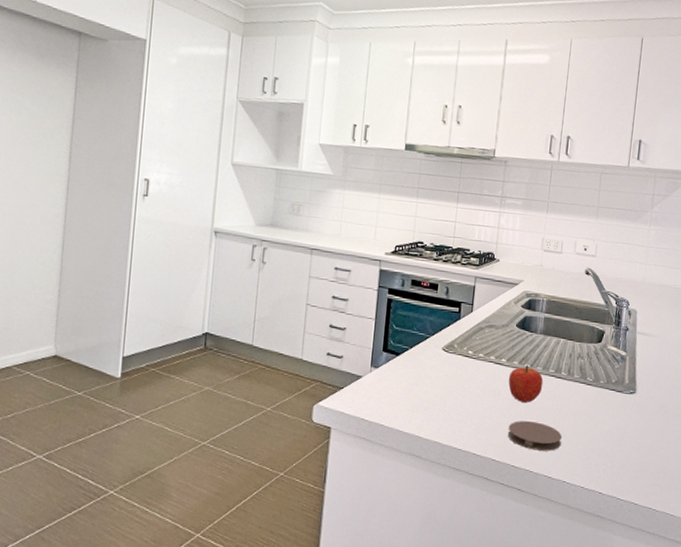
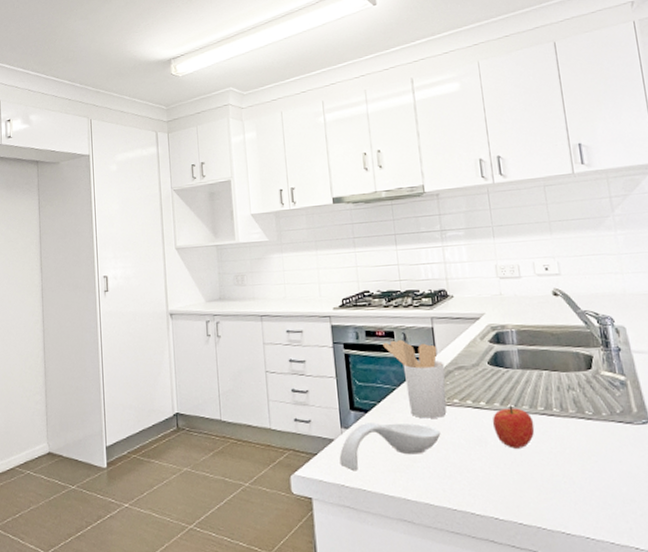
spoon rest: none [363,365,462,408] -> present [339,422,441,472]
utensil holder: none [425,292,478,368] -> present [383,339,447,419]
coaster: present [507,421,562,451] -> none [505,469,573,503]

